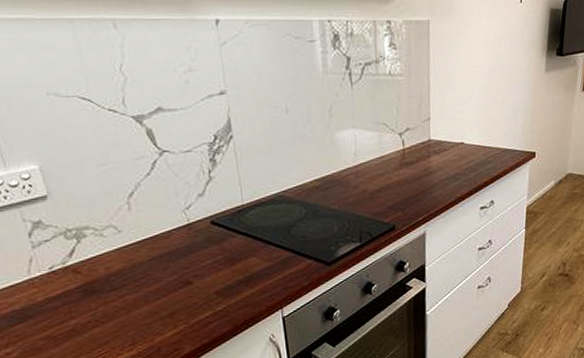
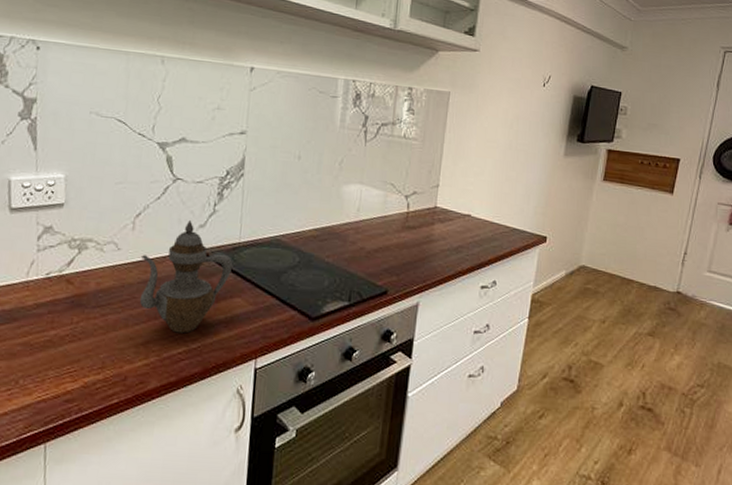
teapot: none [144,190,242,300] -> present [139,219,233,334]

